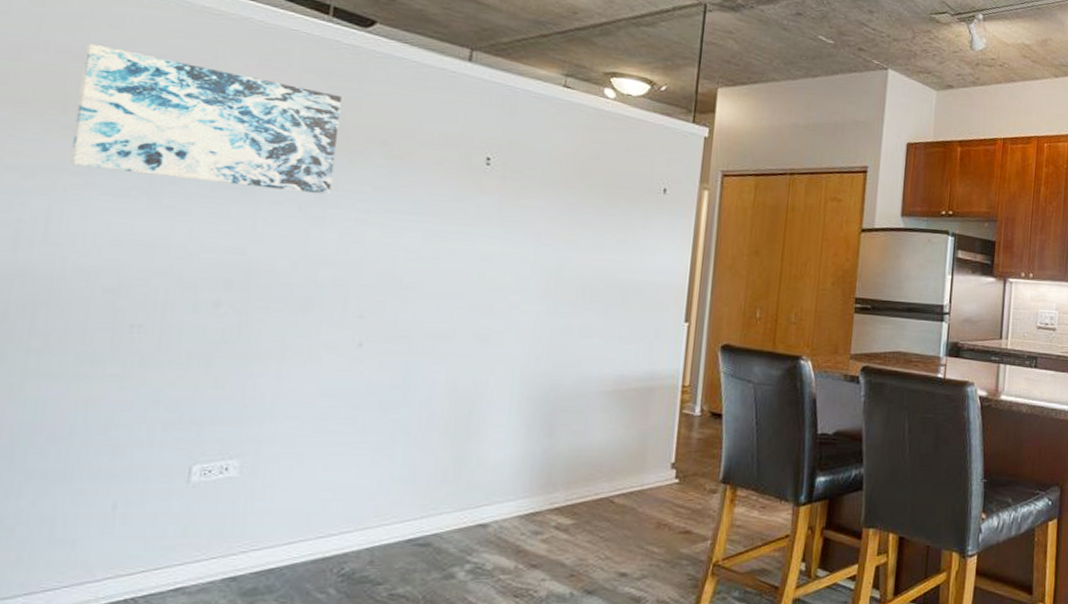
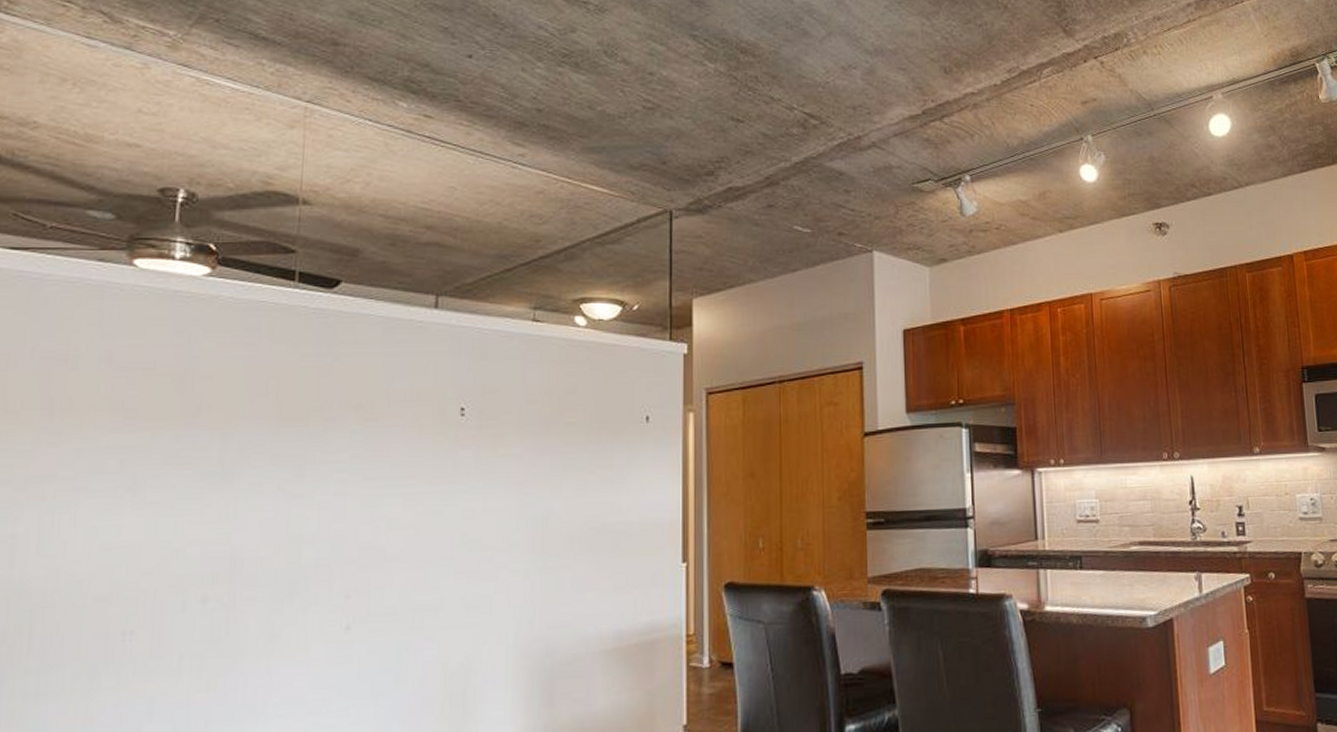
wall art: present [70,44,342,195] -> none [58,345,313,473]

